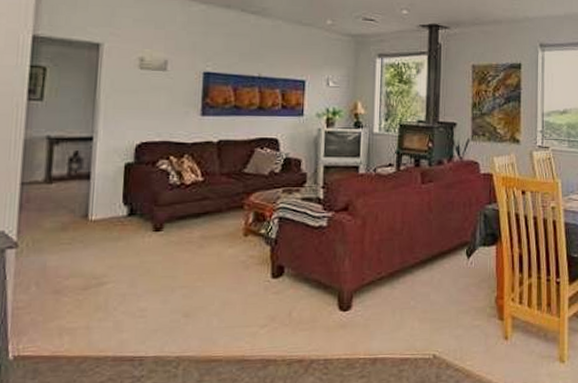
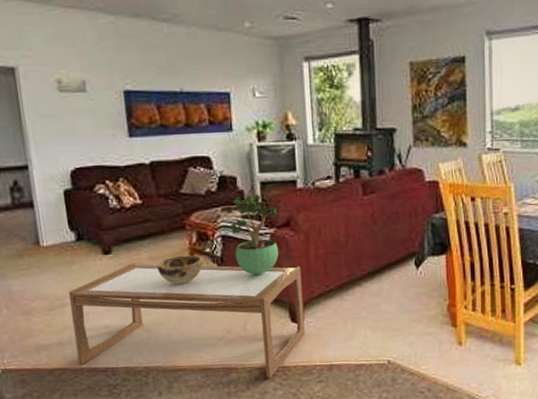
coffee table: none [103,241,354,372] -> present [69,263,305,378]
decorative bowl: none [208,236,256,265] -> present [157,255,203,284]
potted plant: none [287,177,338,259] -> present [229,194,278,275]

